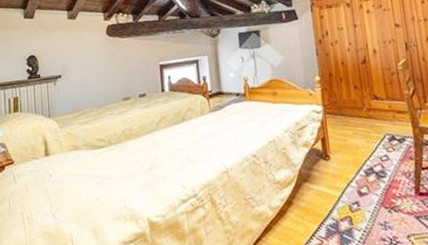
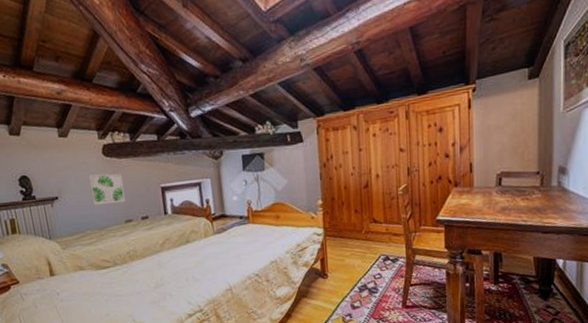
wall art: none [91,52,125,83] -> present [88,173,126,206]

